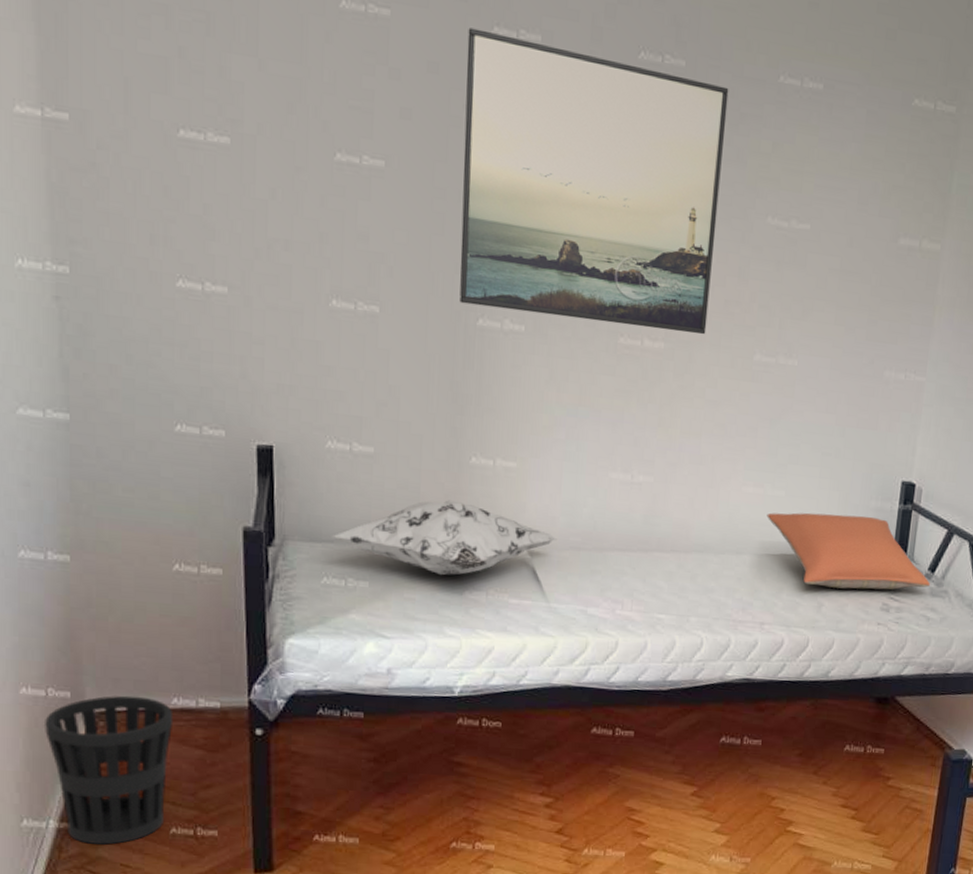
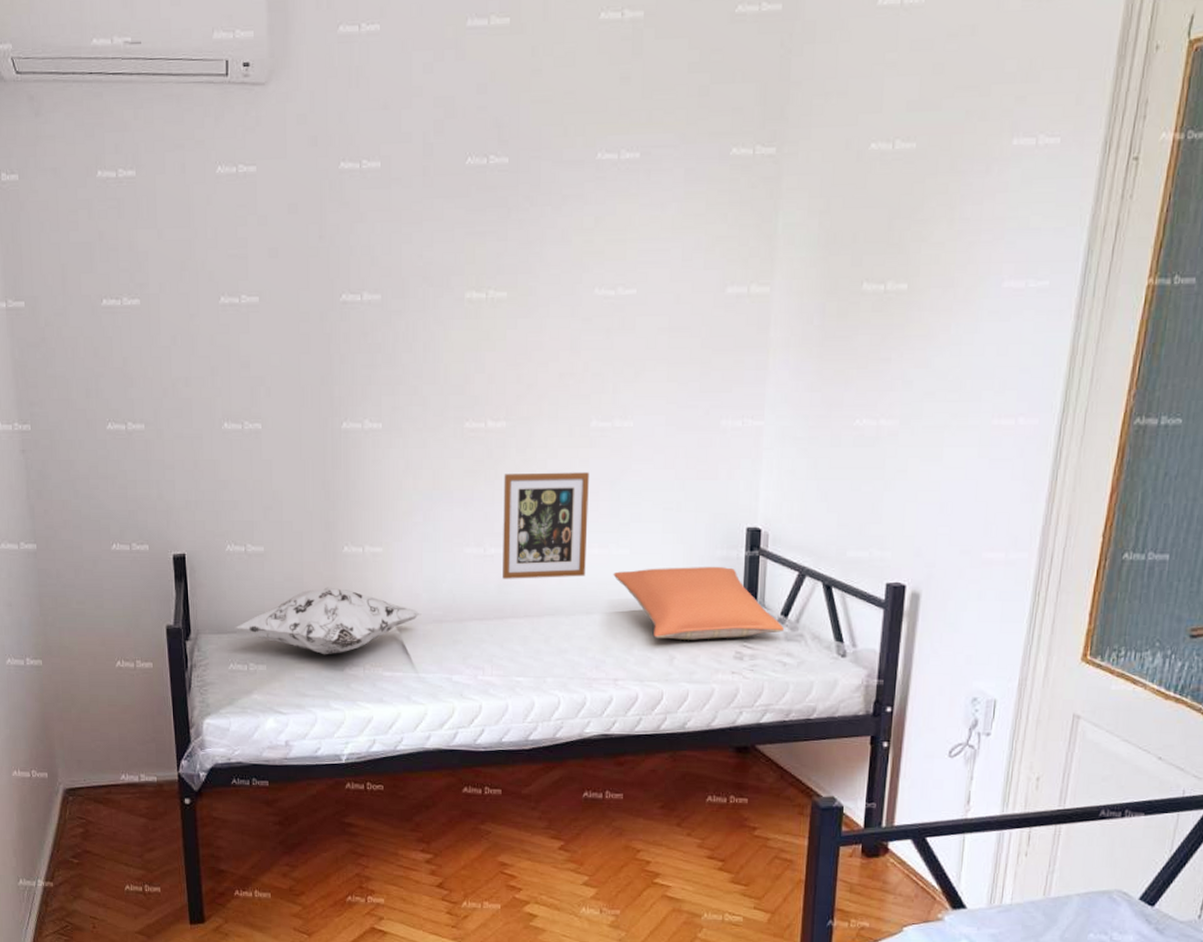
wastebasket: present [45,695,174,845] -> none [31,774,123,900]
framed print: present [459,27,729,335] -> none [319,167,550,411]
picture frame: none [650,398,749,515] -> present [503,472,589,579]

